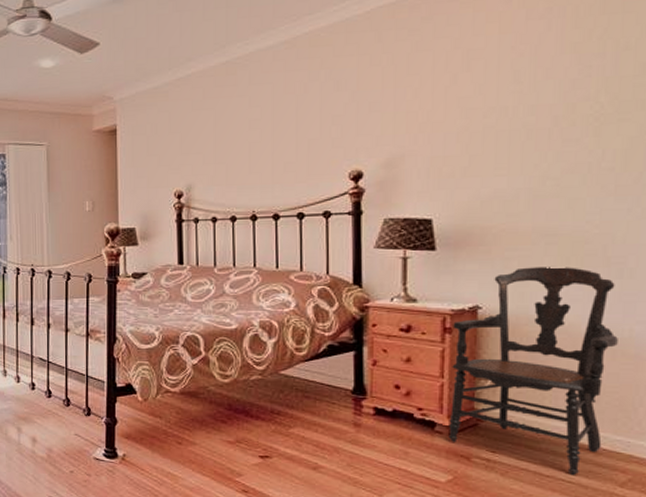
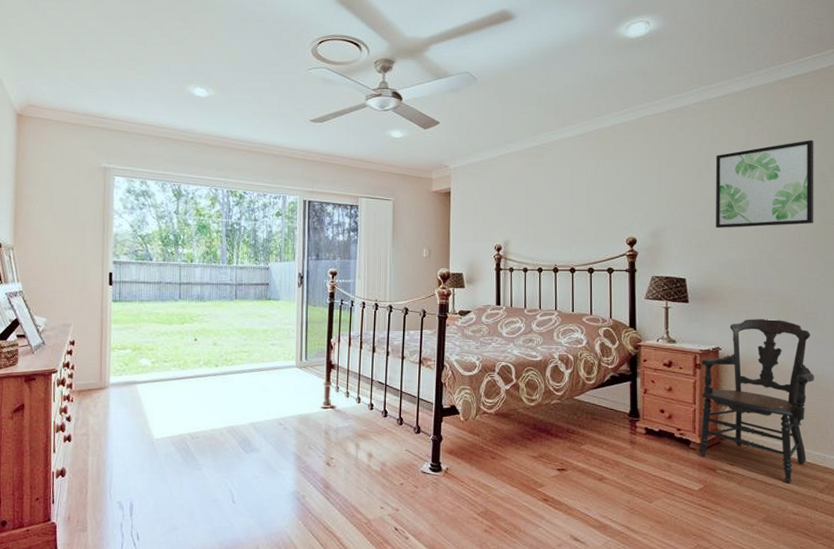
wall art: none [477,15,632,150] -> present [716,139,814,228]

